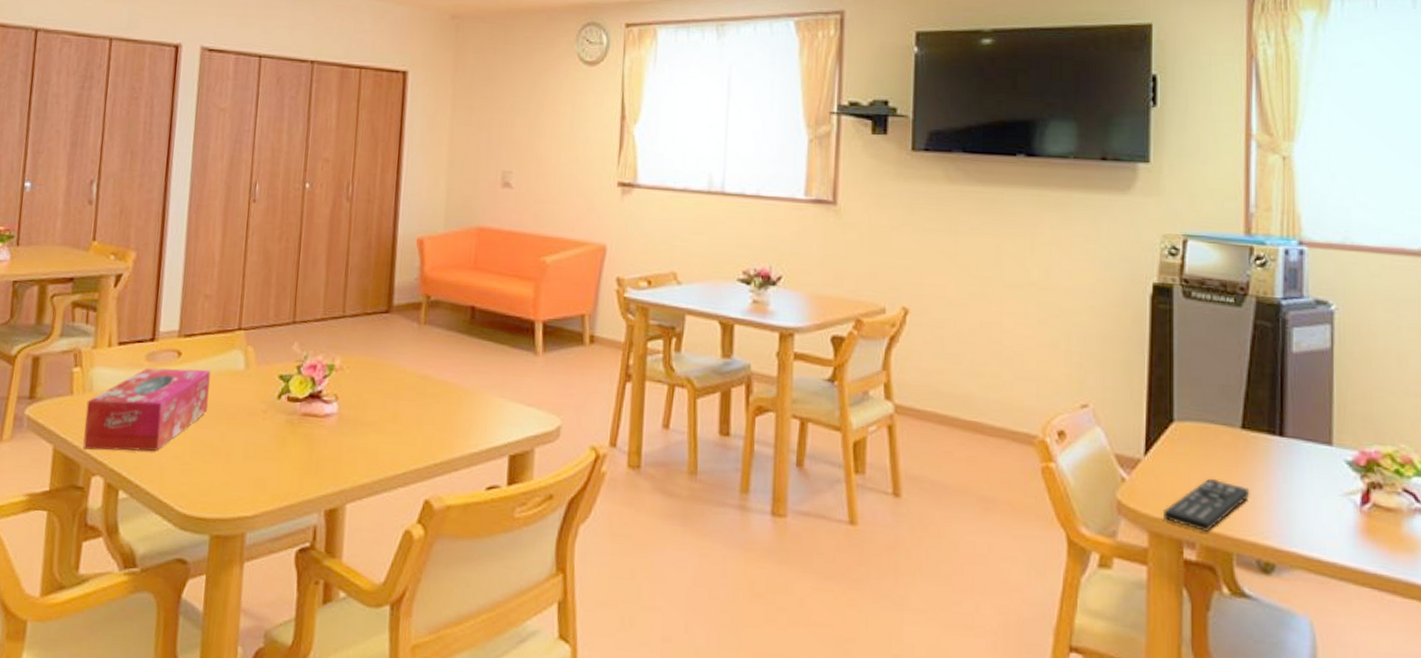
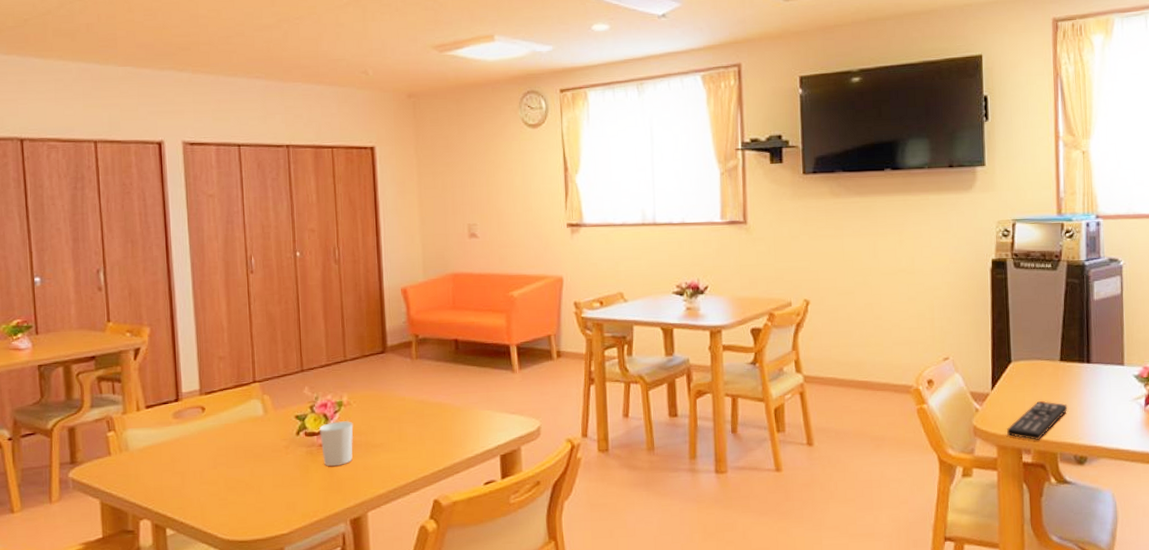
tissue box: present [83,367,211,452] -> none [125,419,236,499]
cup: none [303,388,343,443] -> present [319,421,354,467]

